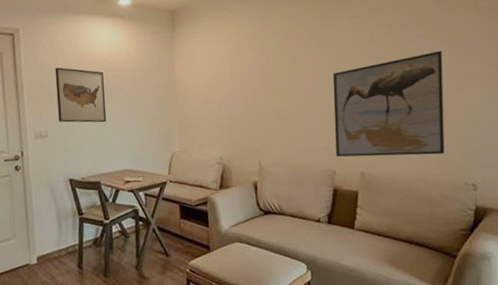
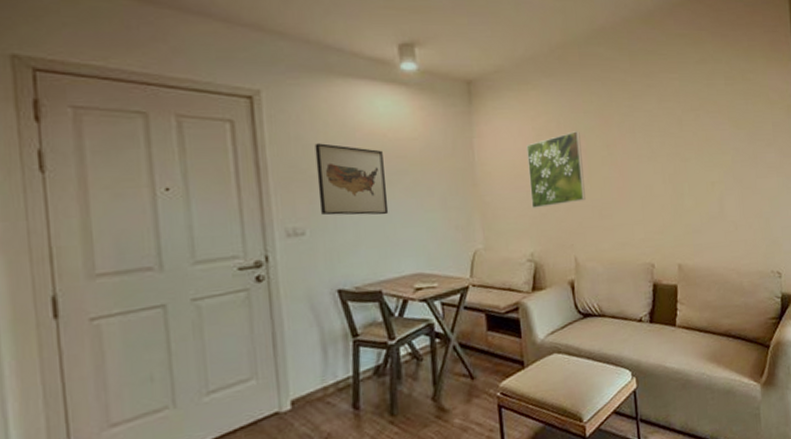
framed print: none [220,49,272,118] -> present [526,131,586,208]
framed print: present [332,50,445,157] -> none [645,139,752,249]

